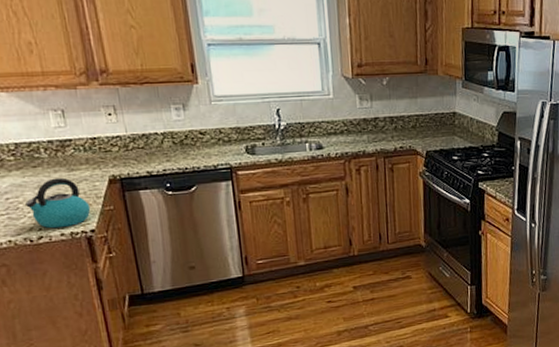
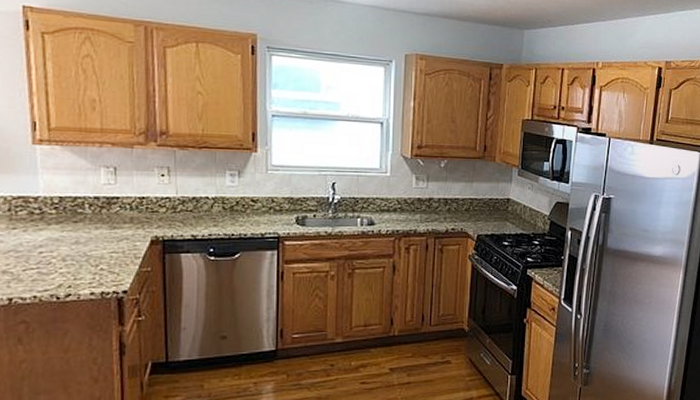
kettle: present [25,177,91,229] -> none [59,235,127,287]

